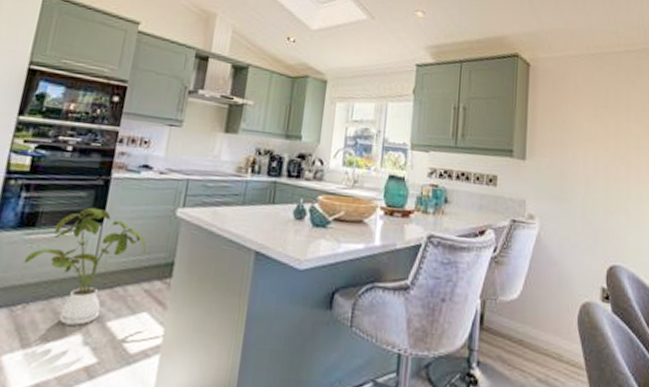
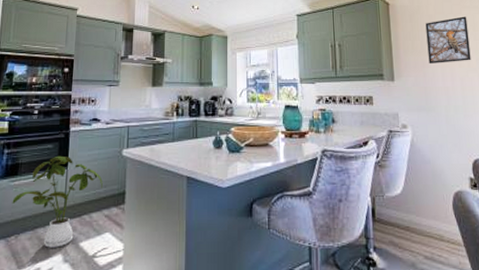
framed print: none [569,91,620,146] -> present [425,16,471,63]

